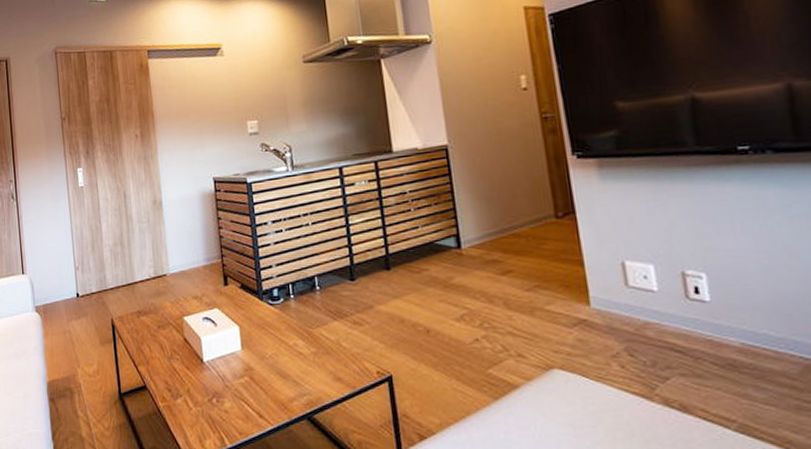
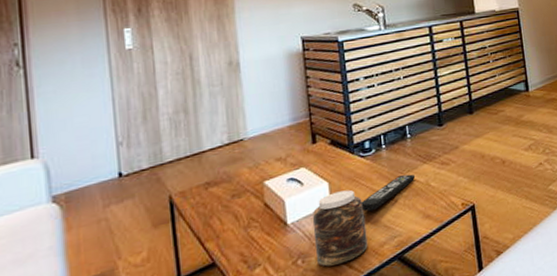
jar: none [225,337,277,411] -> present [312,190,368,267]
remote control: none [270,330,326,363] -> present [361,174,416,212]

